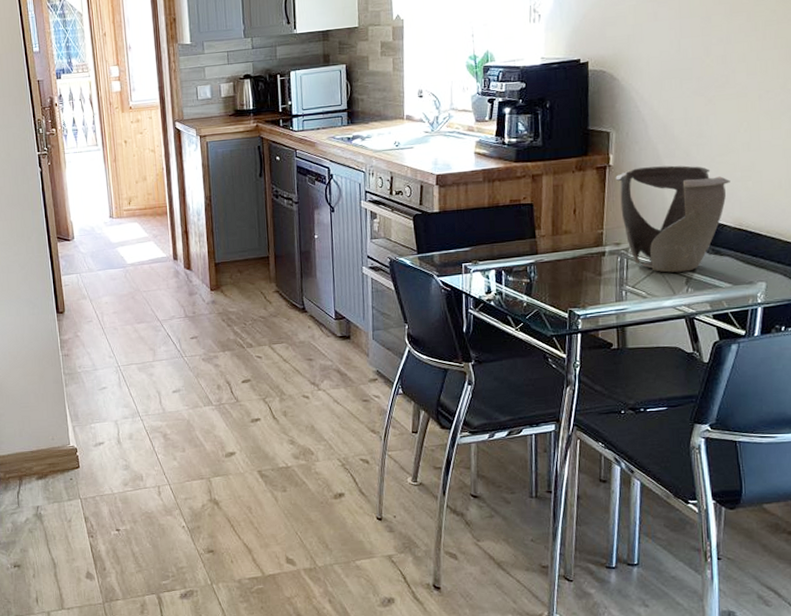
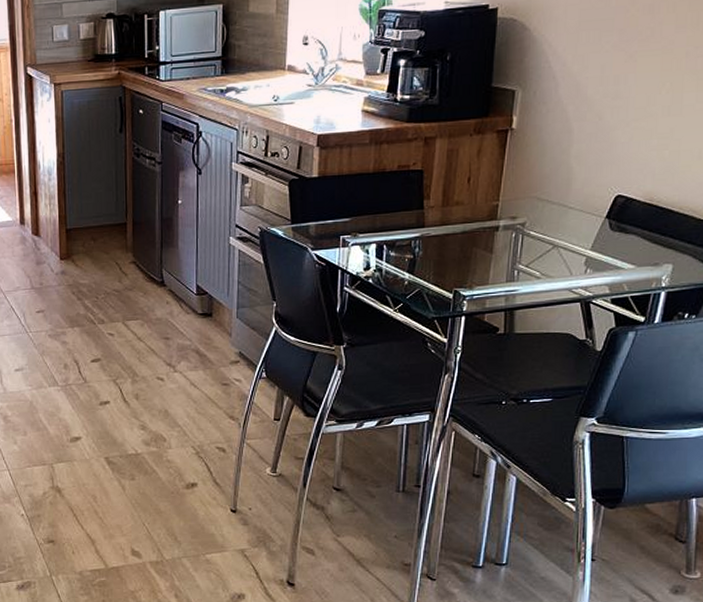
decorative bowl: present [615,165,730,273] -> none [517,130,645,251]

